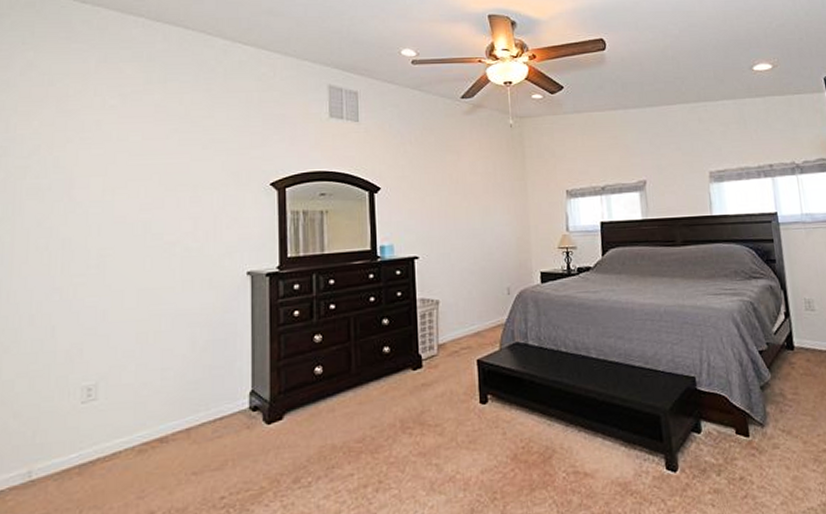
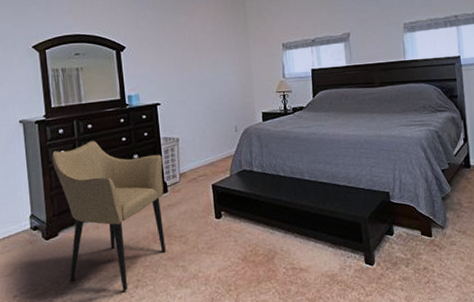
armchair: none [282,299,418,495] -> present [51,140,167,291]

